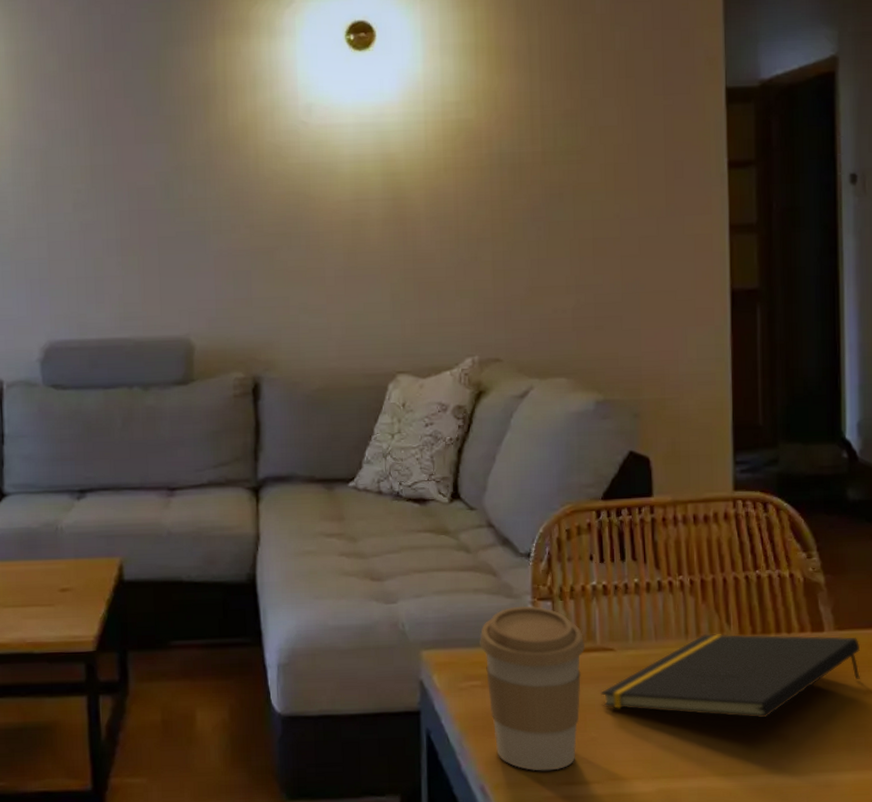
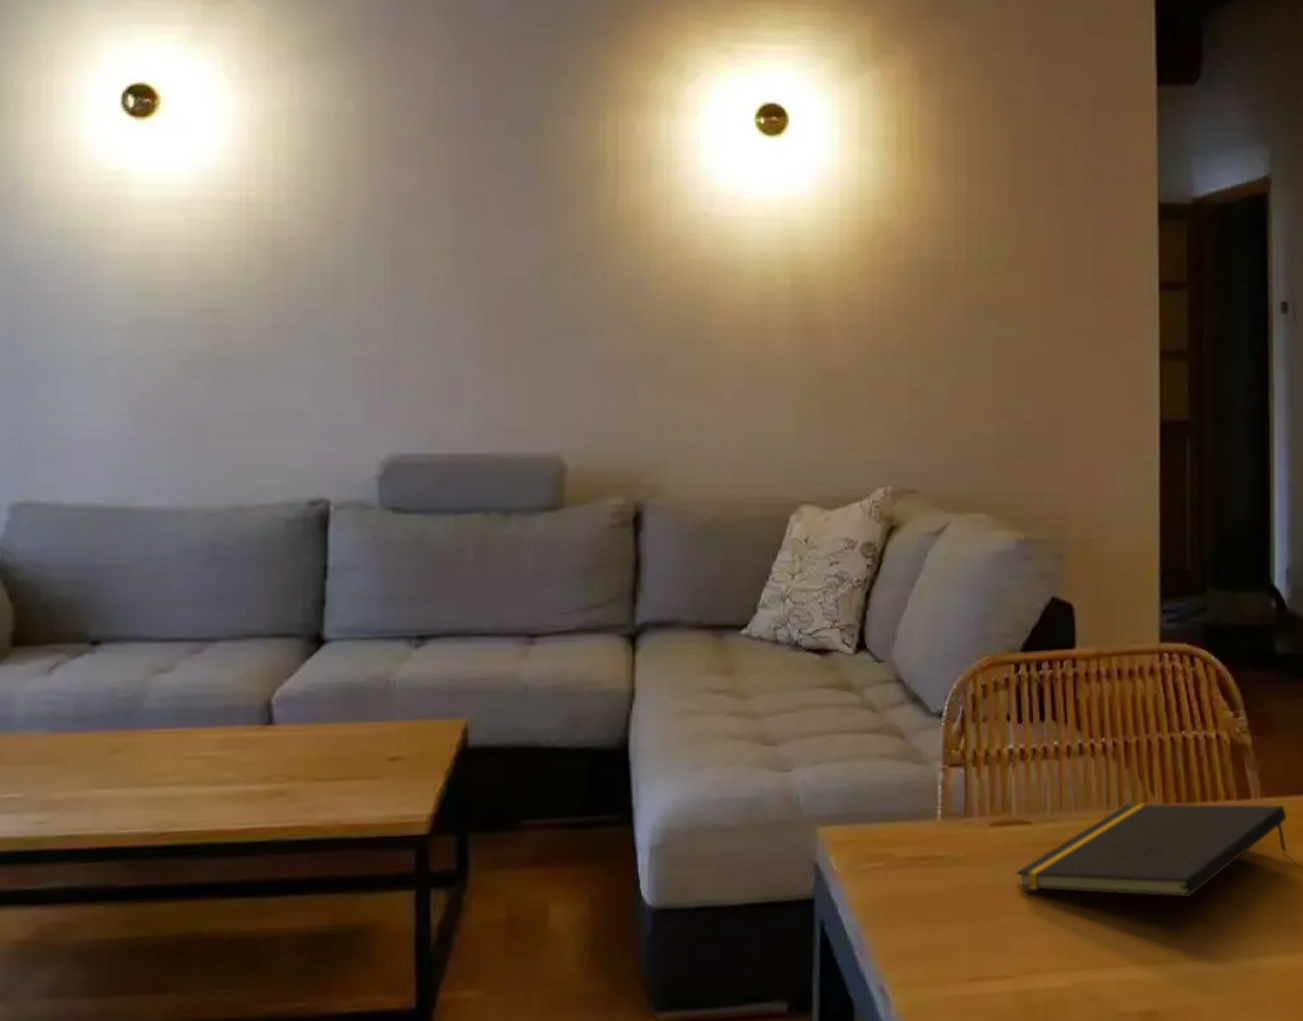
coffee cup: present [479,606,586,771] -> none [883,773,1000,966]

